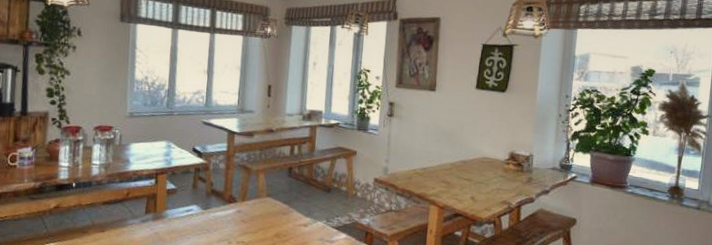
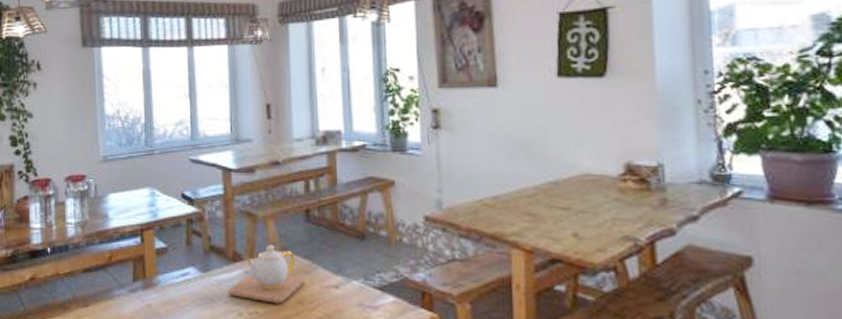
teapot: none [222,191,282,236] -> present [228,244,304,304]

